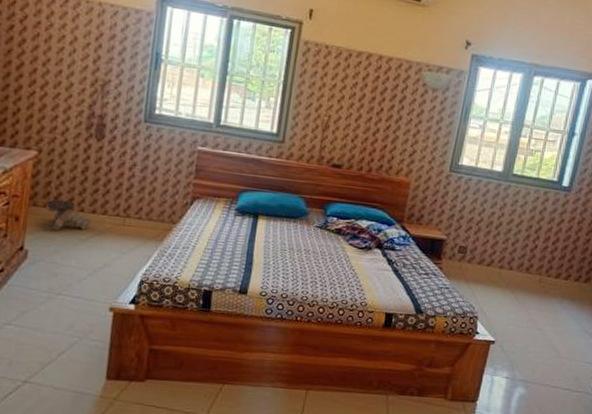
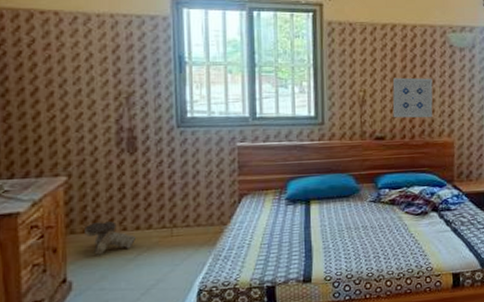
wall art: none [353,108,400,155] -> present [392,77,433,118]

